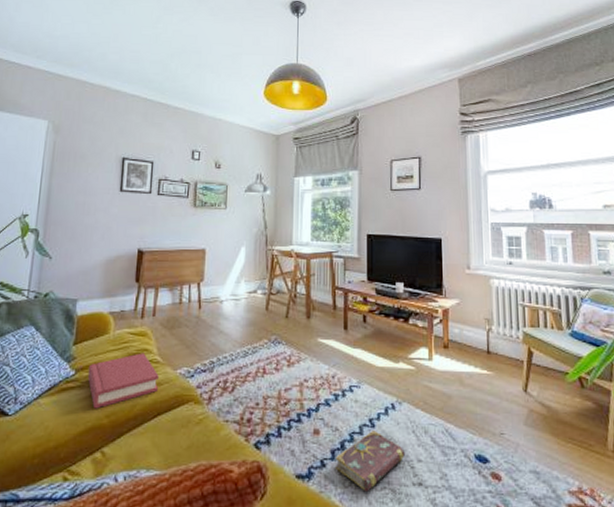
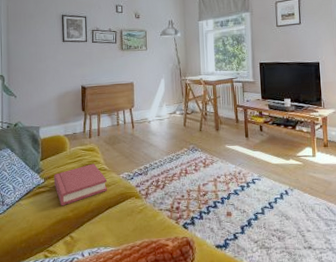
book: present [335,429,405,491] -> none [244,210,297,255]

